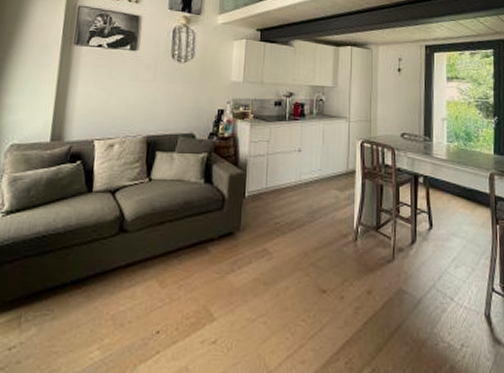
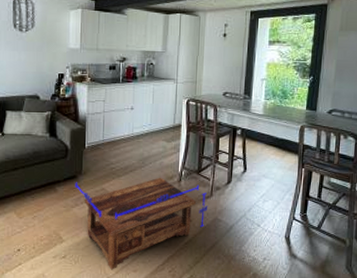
coffee table: none [231,235,390,361] -> present [75,177,208,270]

